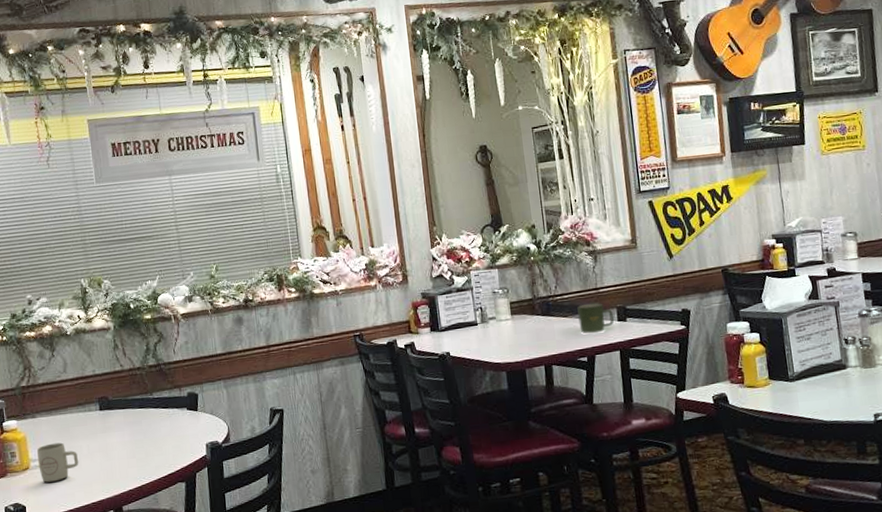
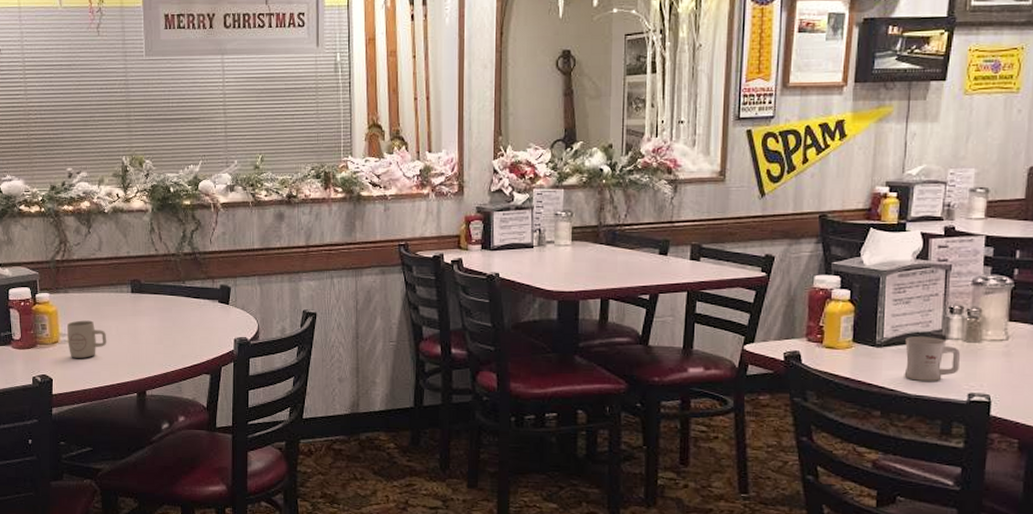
mug: present [577,303,614,334] -> none [646,238,687,271]
mug: none [813,367,862,408] -> present [904,336,961,381]

